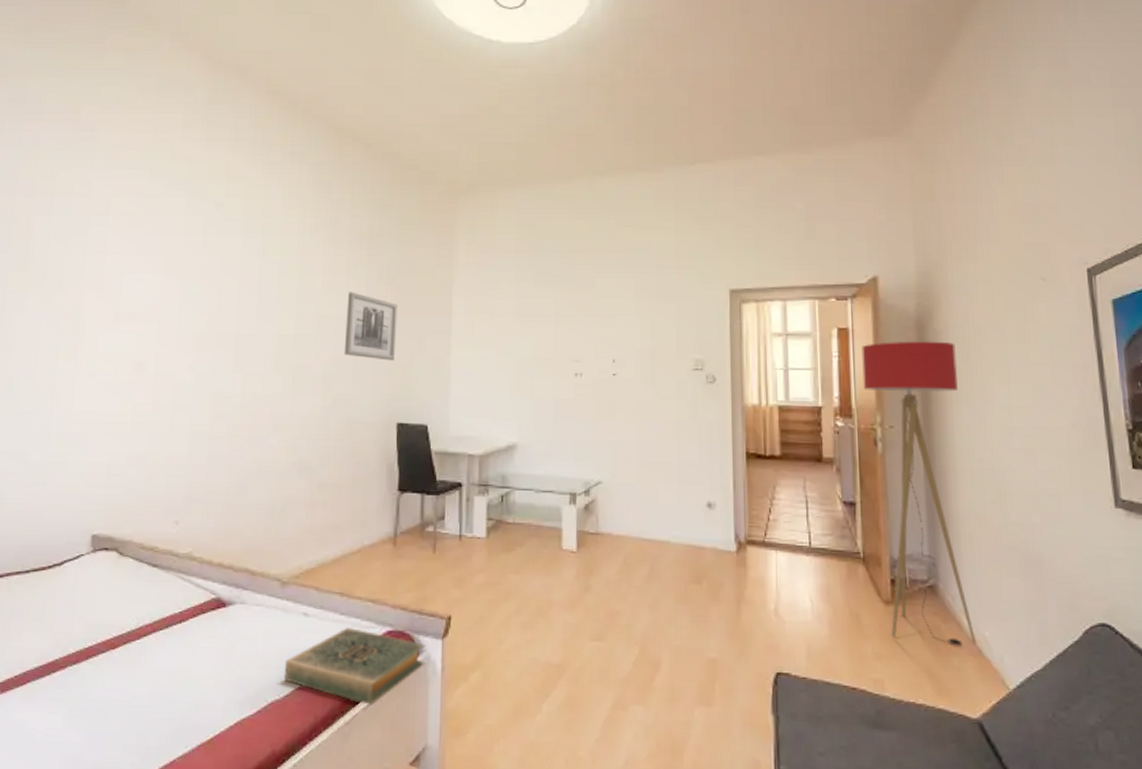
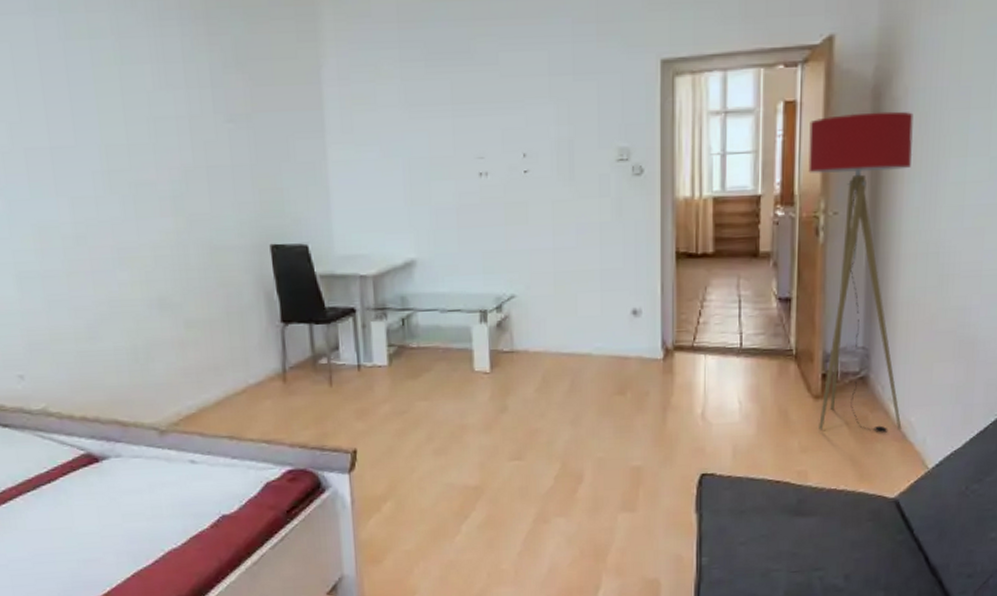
hardback book: present [284,627,426,705] -> none [176,470,334,544]
wall art: present [345,292,398,361] -> none [187,84,258,170]

